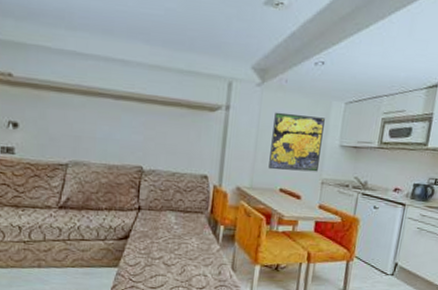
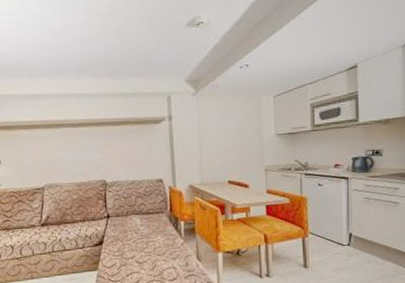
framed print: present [268,112,325,172] -> none [212,112,260,166]

